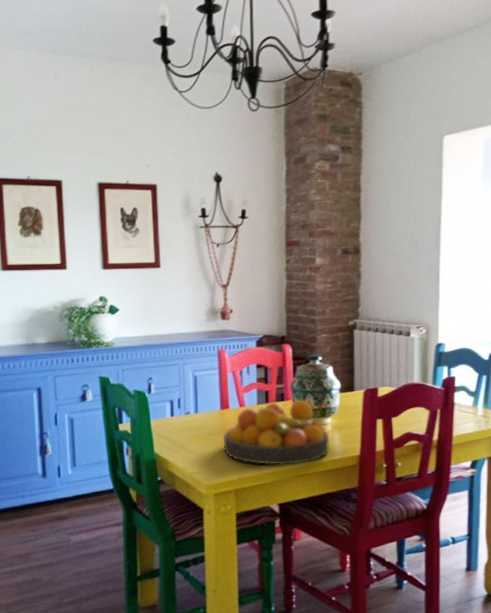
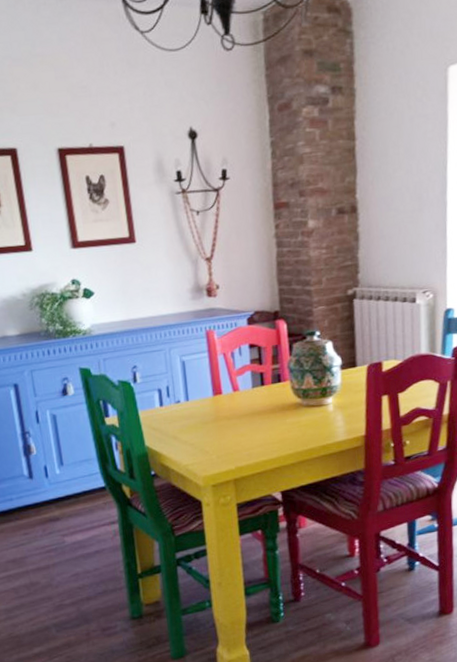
fruit bowl: present [223,400,330,465] -> none [217,380,333,452]

